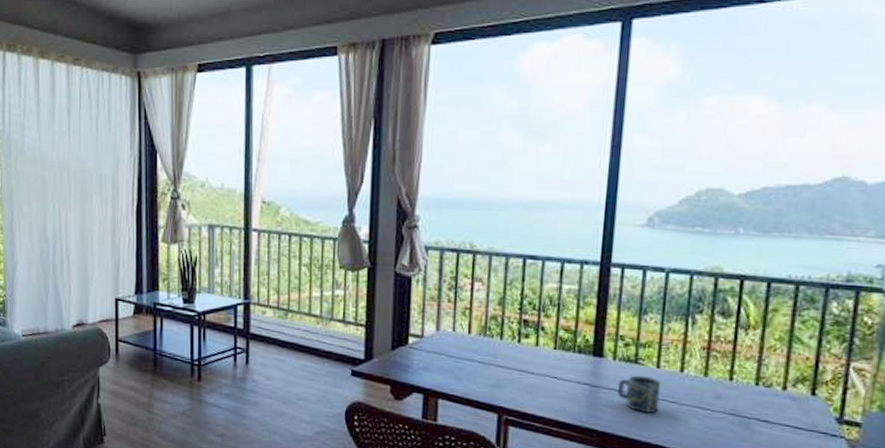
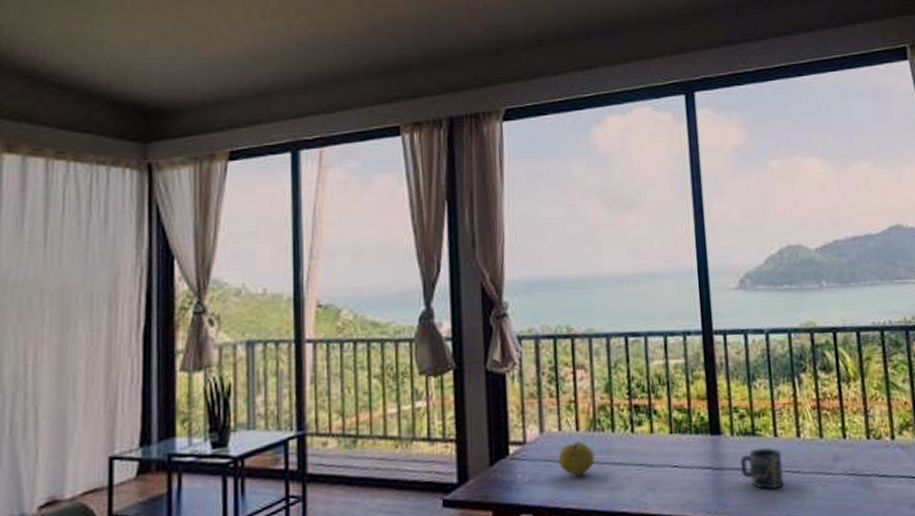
fruit: none [450,342,483,371] -> present [558,441,595,476]

